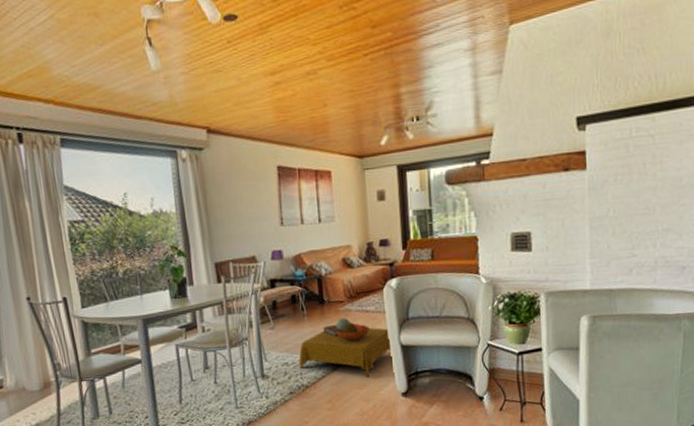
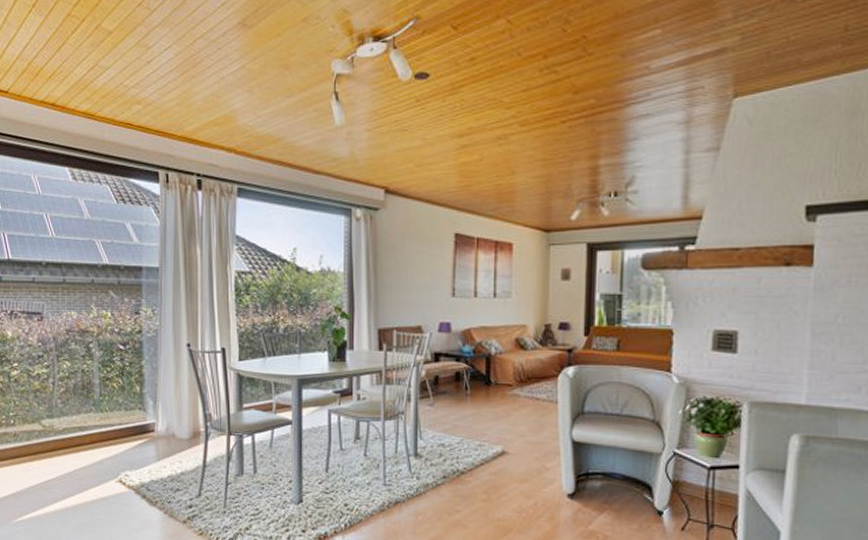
side table: present [299,318,392,379] -> none [456,403,561,473]

